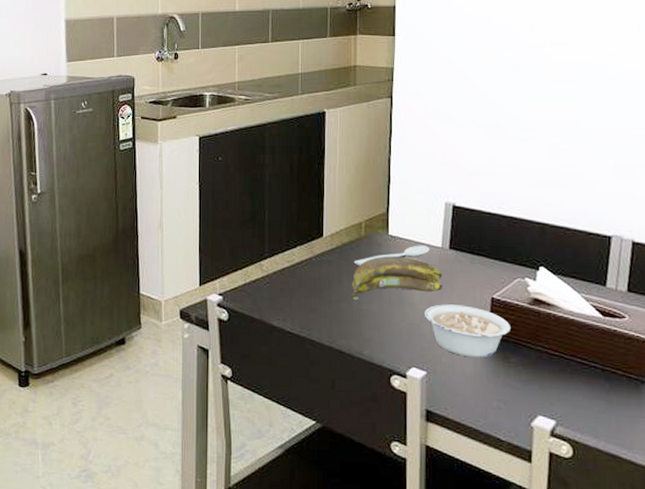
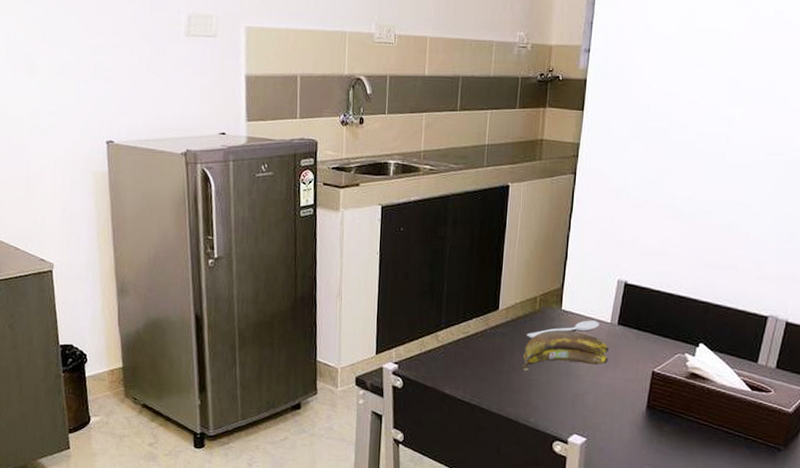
legume: present [424,304,510,358] -> none [588,376,667,427]

